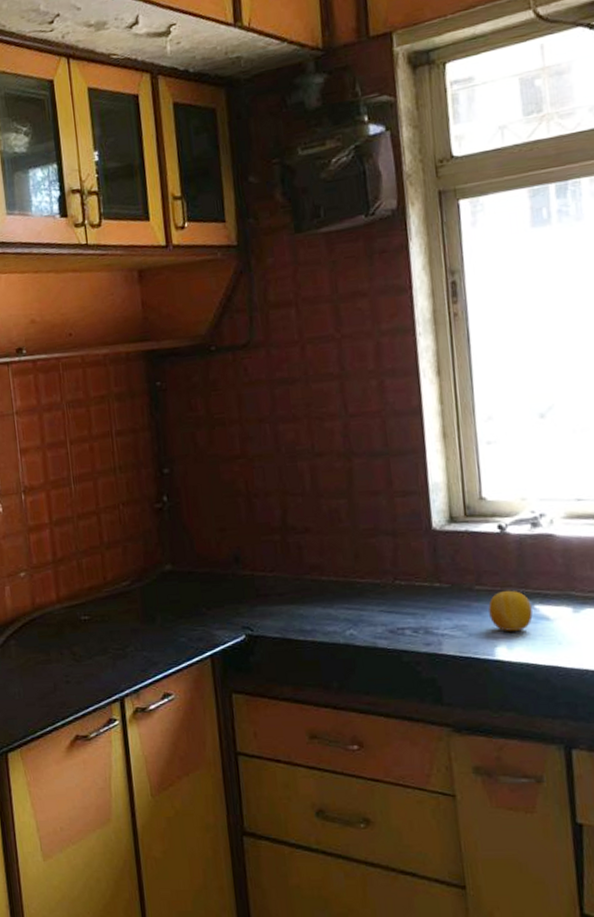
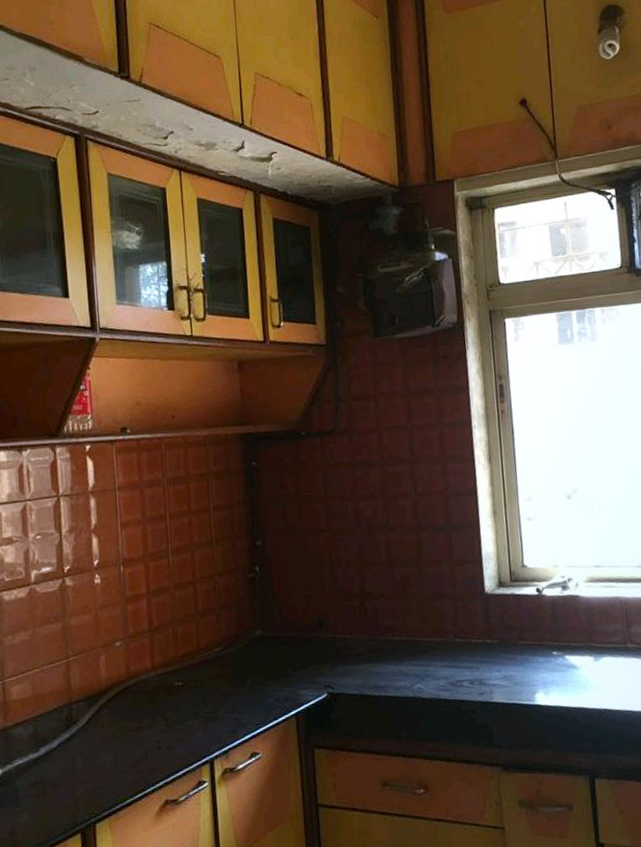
fruit: present [488,590,533,632] -> none [529,643,564,680]

